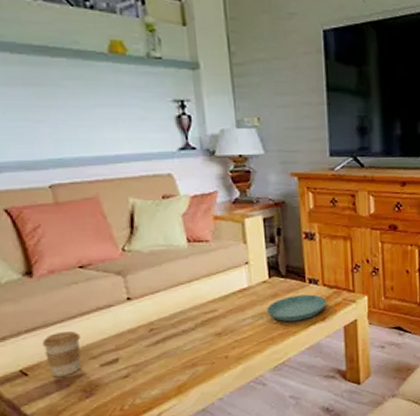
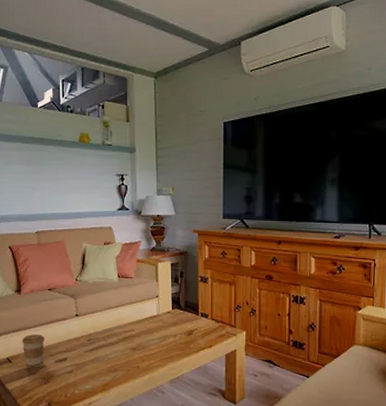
saucer: present [266,294,327,322] -> none [169,325,214,346]

